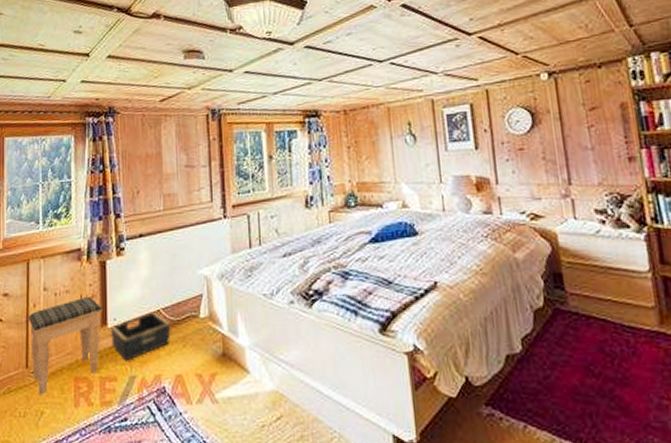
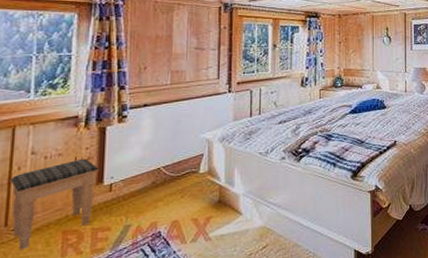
basket: present [111,311,170,361] -> none [107,169,169,213]

